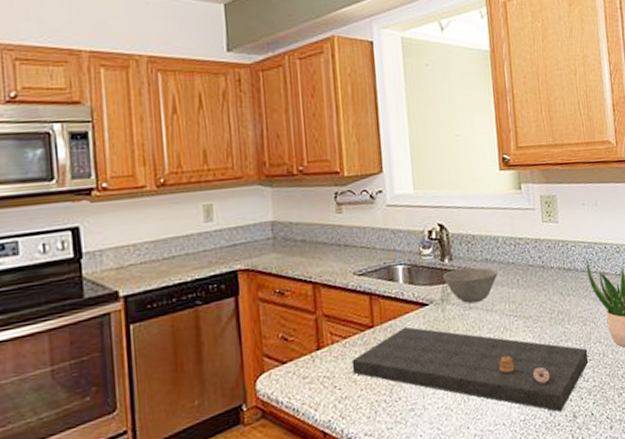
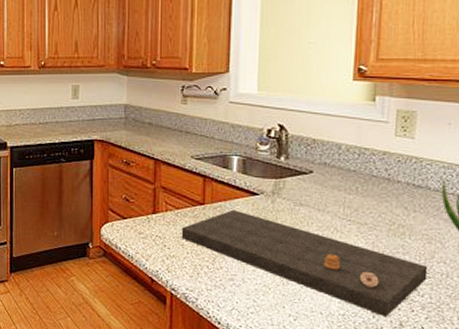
bowl: present [443,267,498,304] -> none [277,167,336,201]

